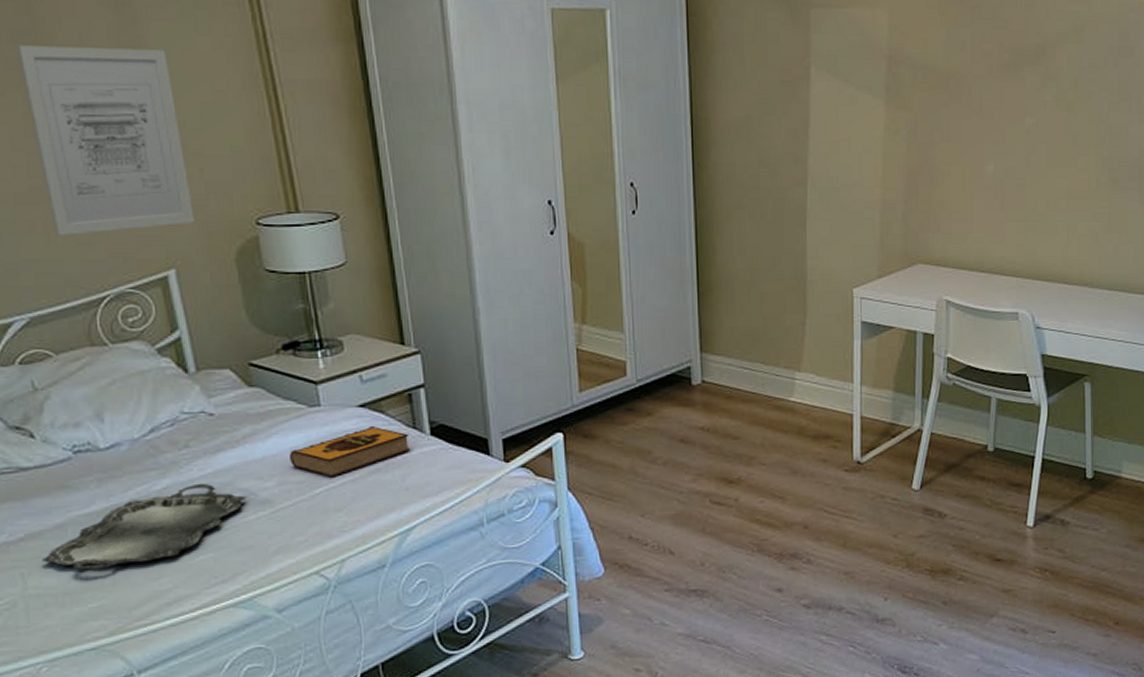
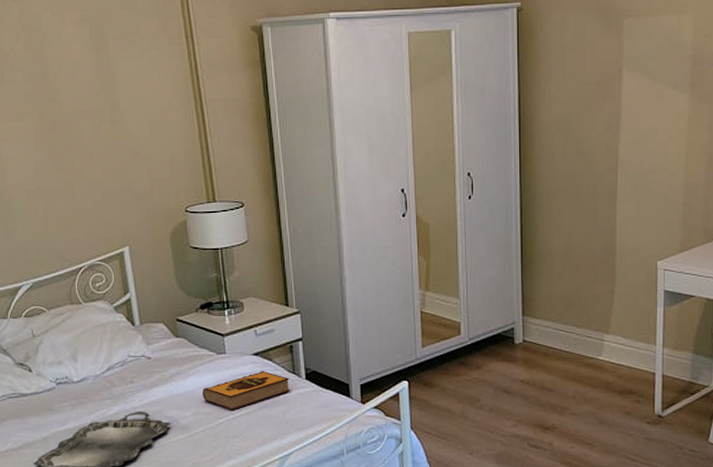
wall art: present [16,45,196,236] -> none [32,81,144,222]

